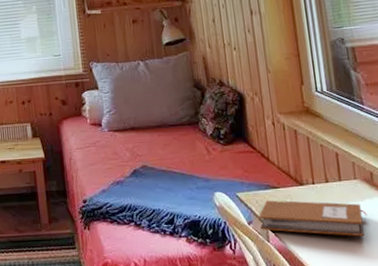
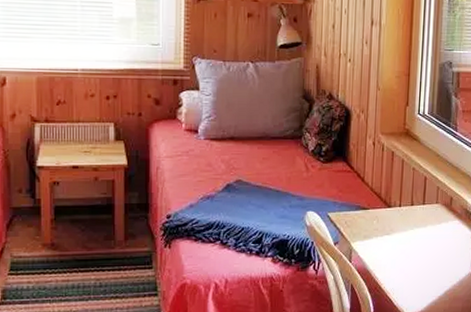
notebook: present [259,200,367,237] -> none [345,221,441,258]

